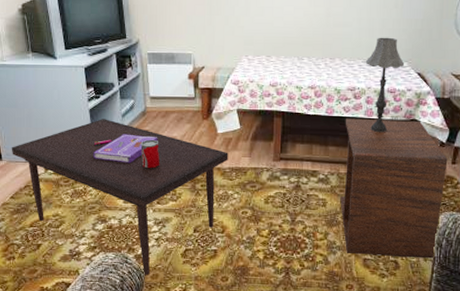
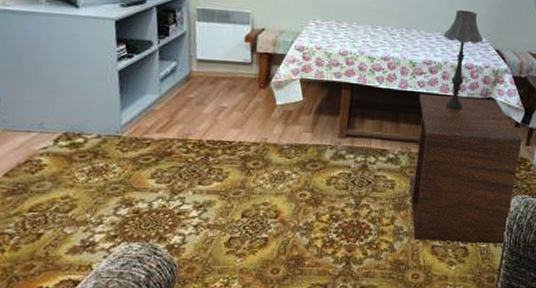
coffee table: present [11,119,228,275] -> none [8,82,288,268]

